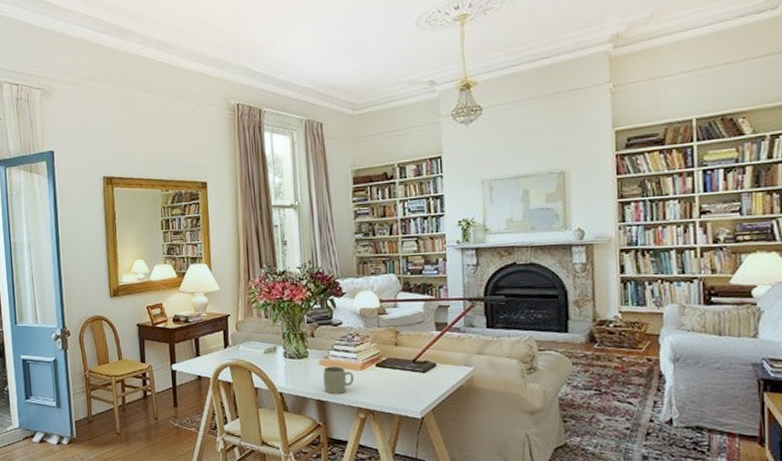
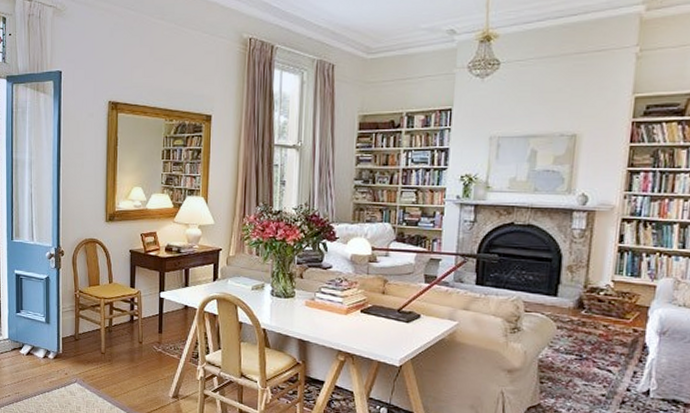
mug: present [322,366,354,394] -> none [306,308,338,336]

